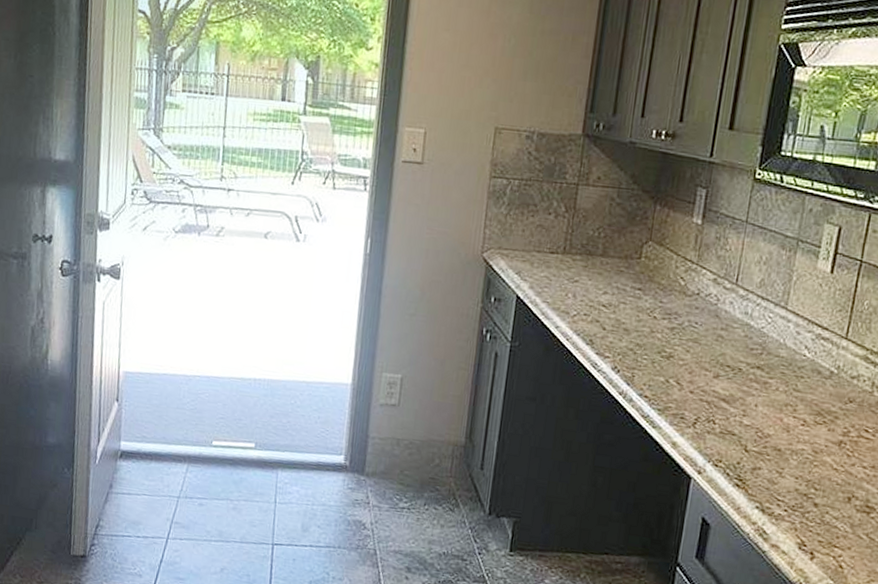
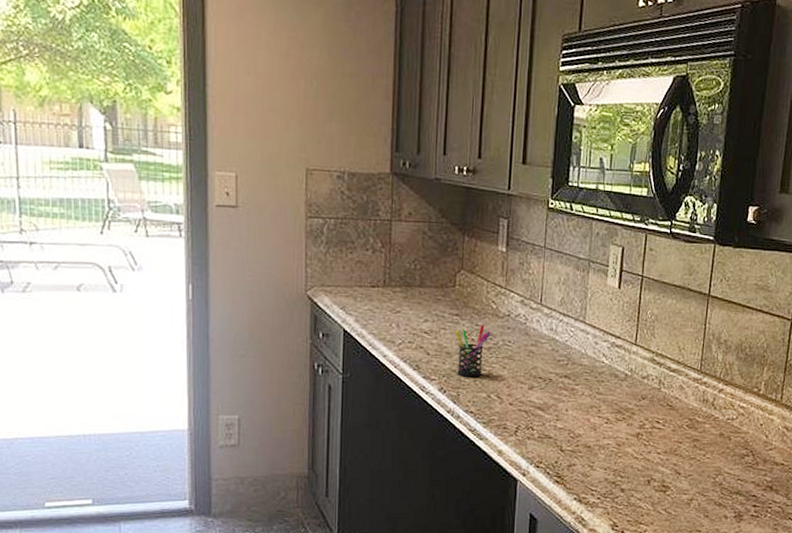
pen holder: none [634,302,676,359] -> present [455,325,491,377]

